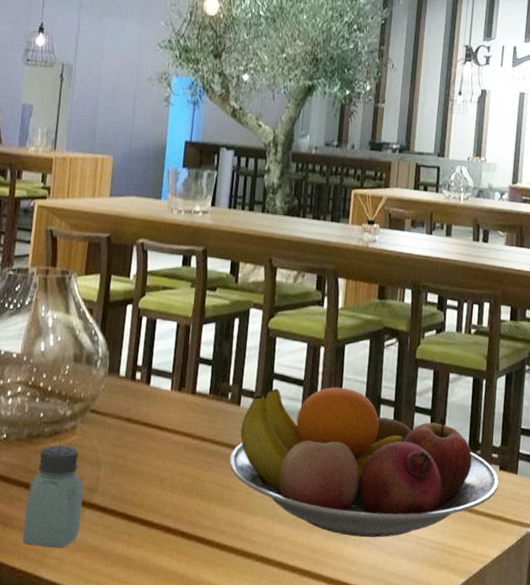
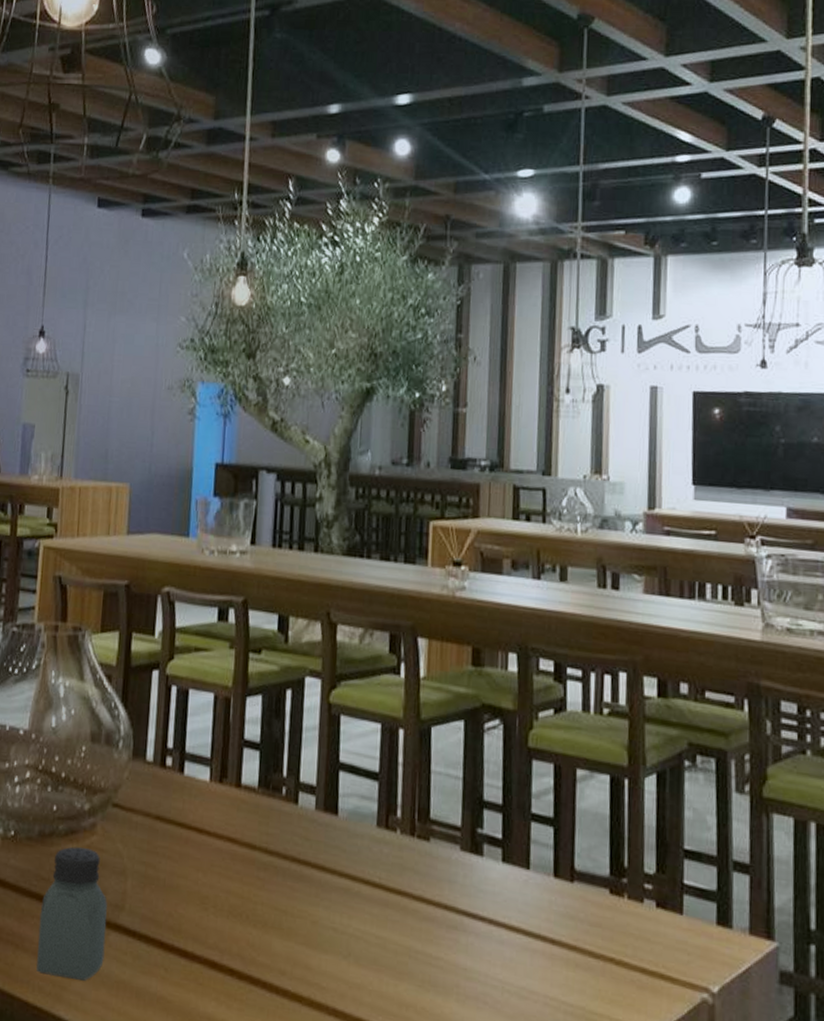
fruit bowl: present [229,387,499,538] -> none [286,782,656,994]

